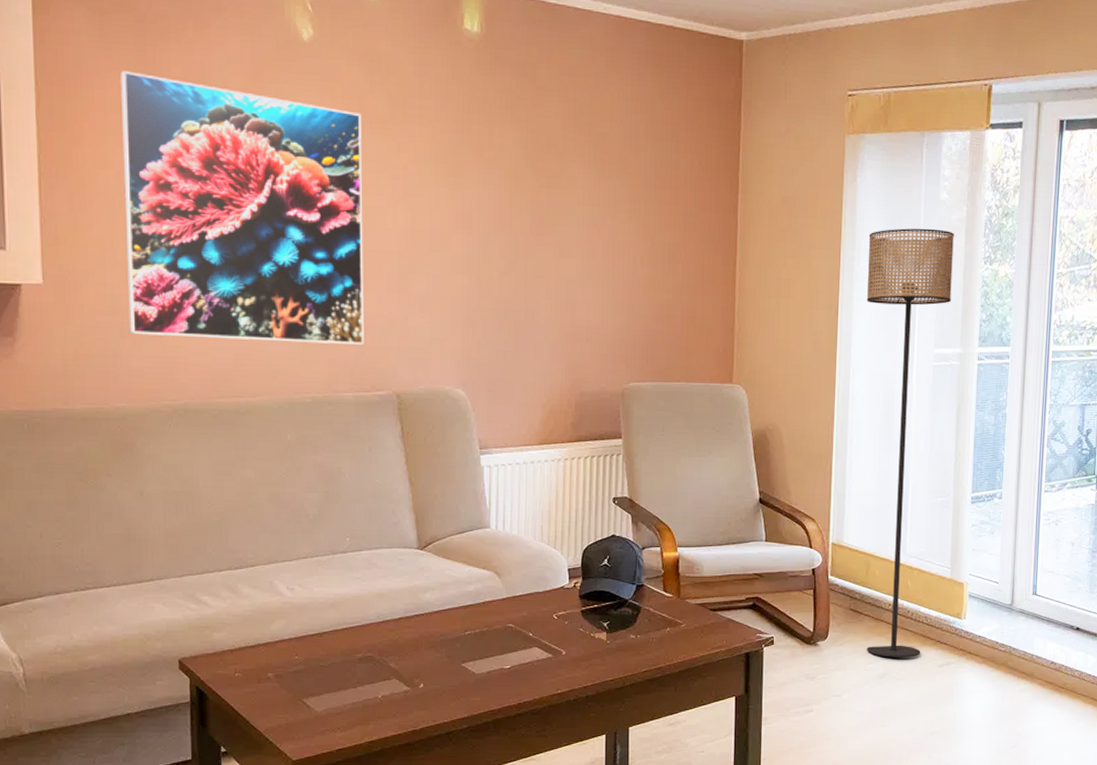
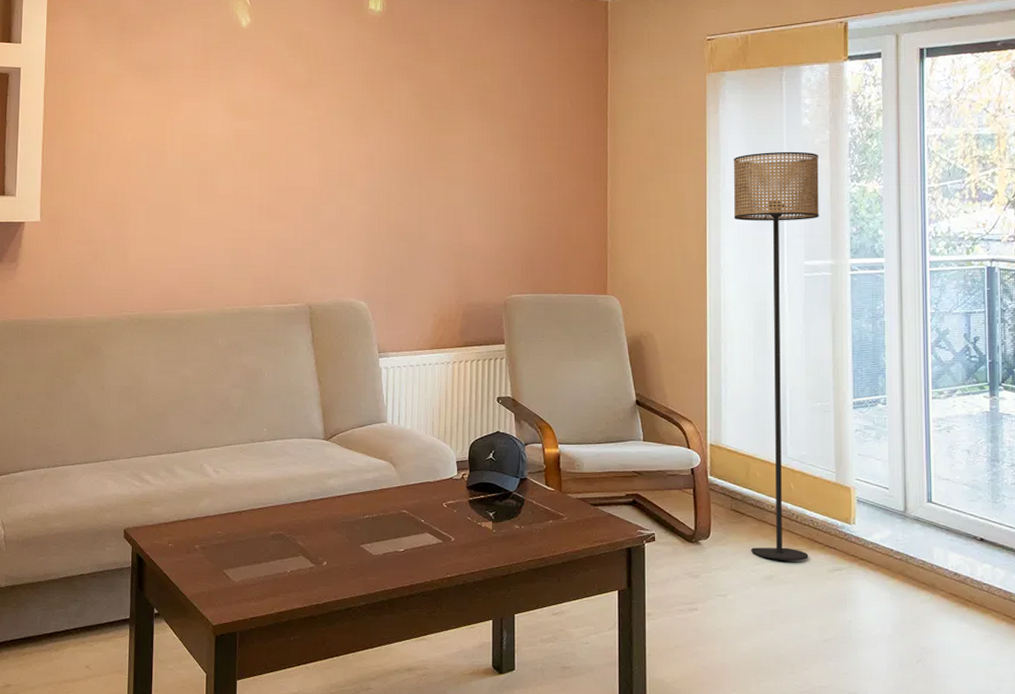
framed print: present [119,70,364,345] -> none [101,59,286,265]

